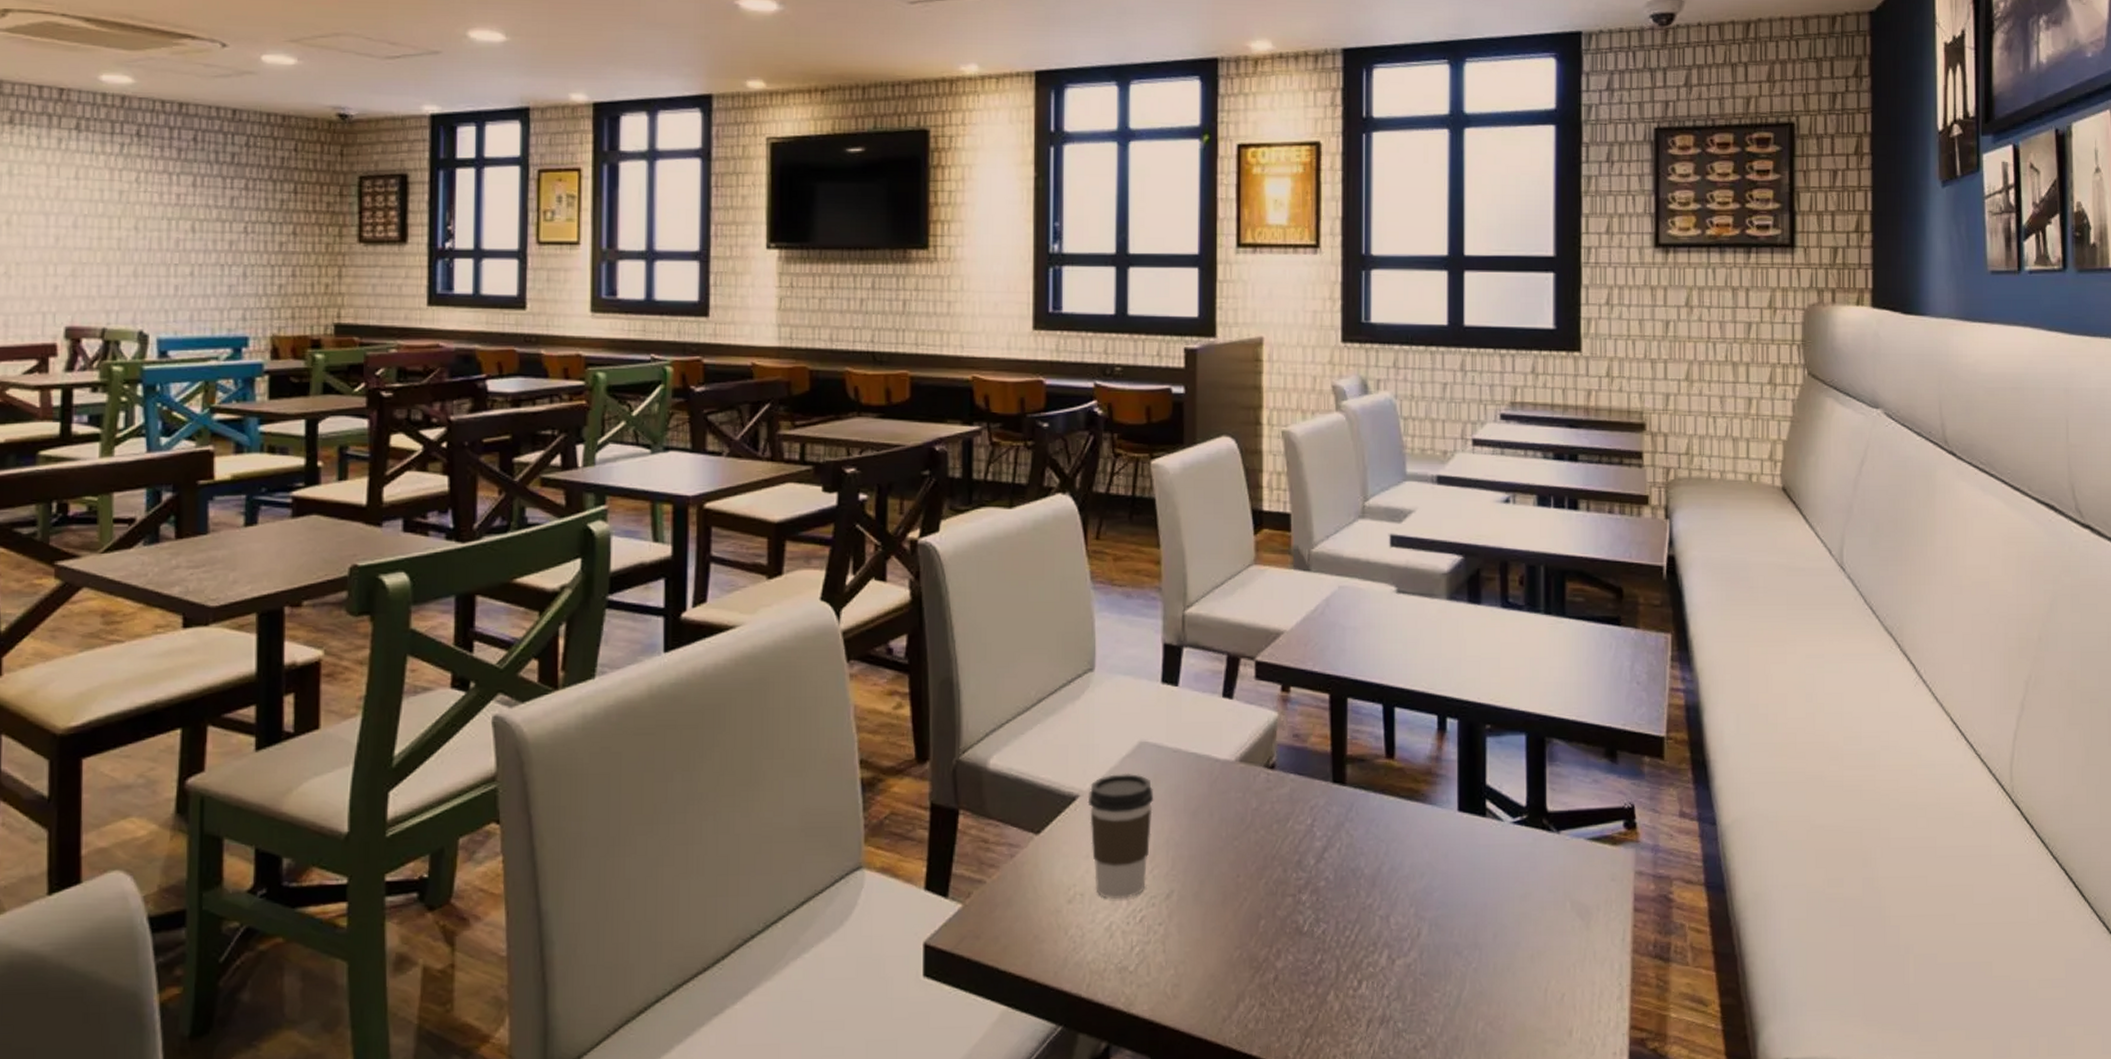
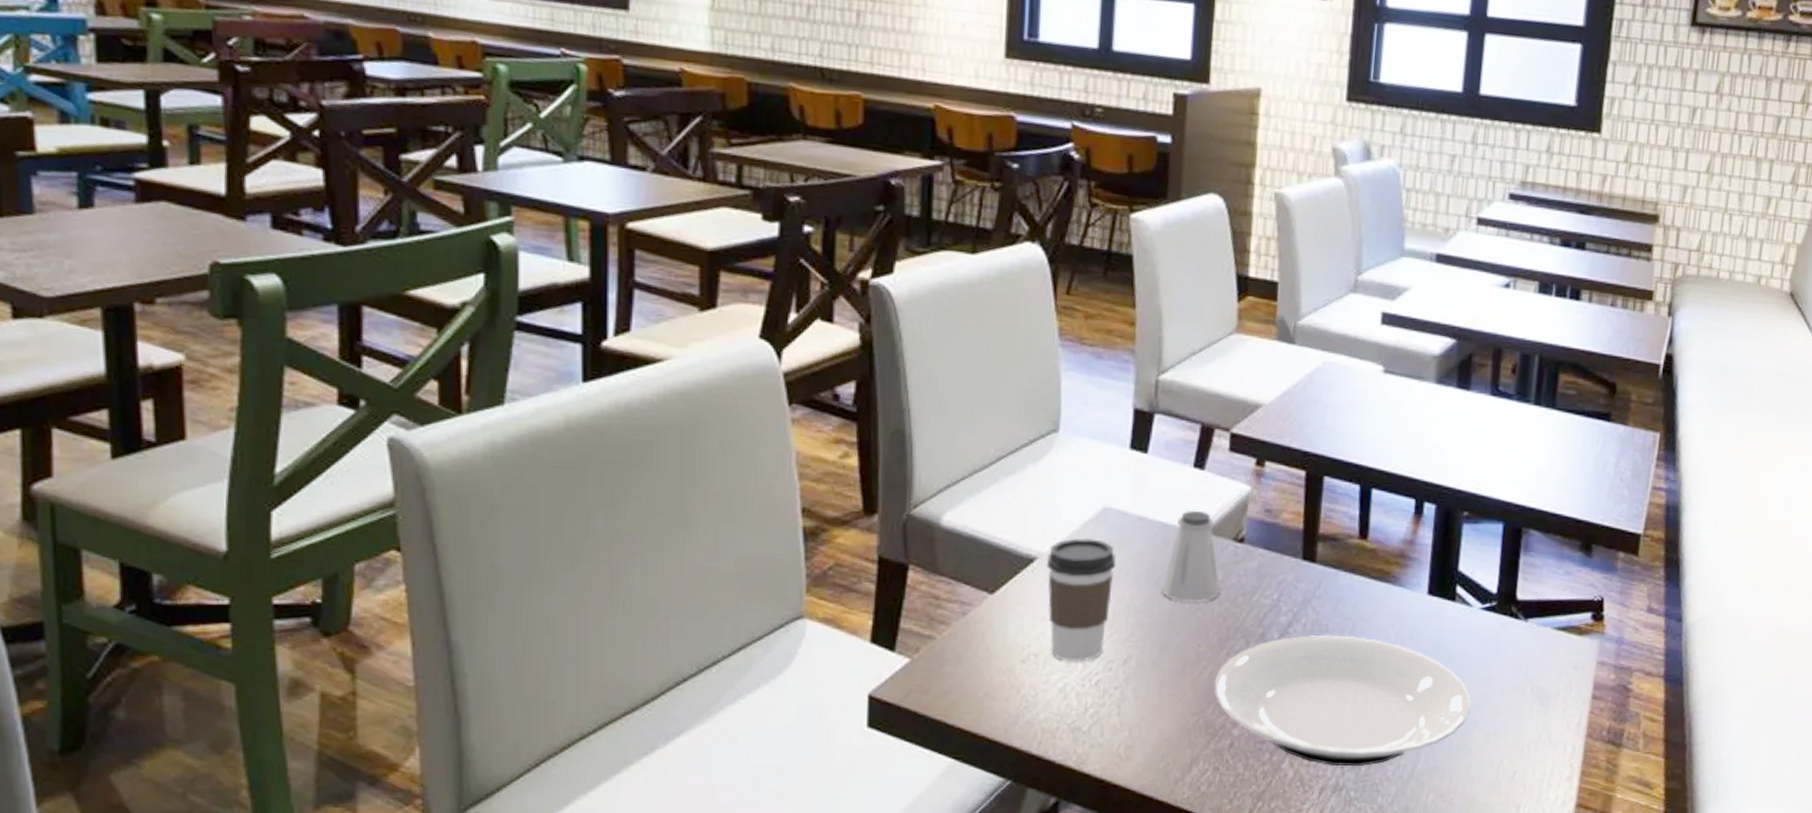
saltshaker: none [1199,739,1256,833] -> present [1161,510,1221,603]
plate: none [1255,857,1512,996] -> present [1214,634,1471,767]

